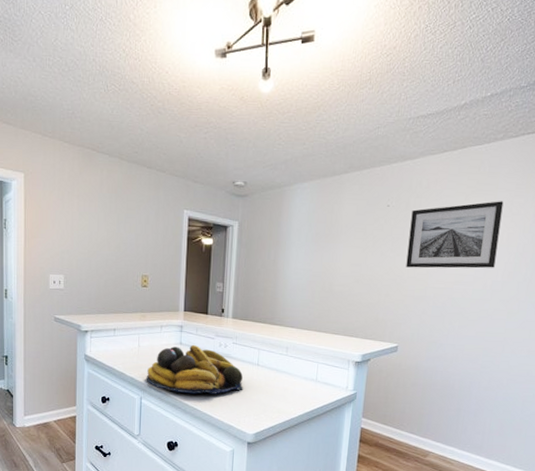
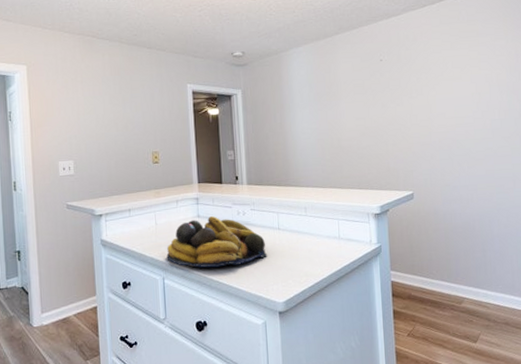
wall art: present [406,201,504,269] -> none [404,45,490,116]

